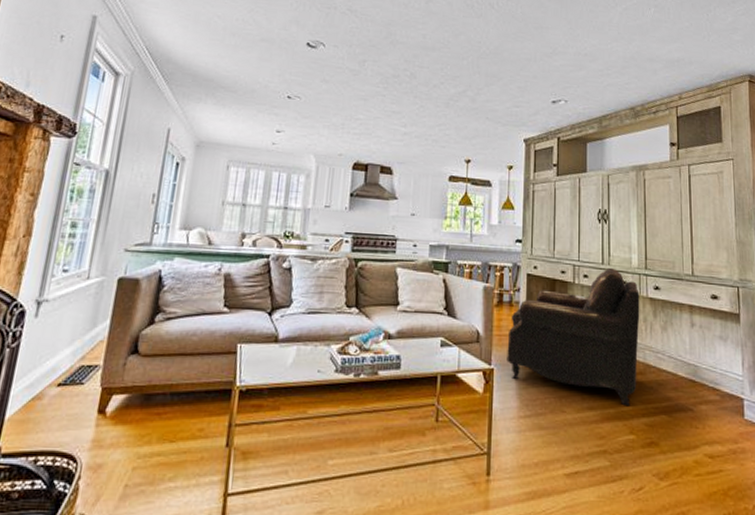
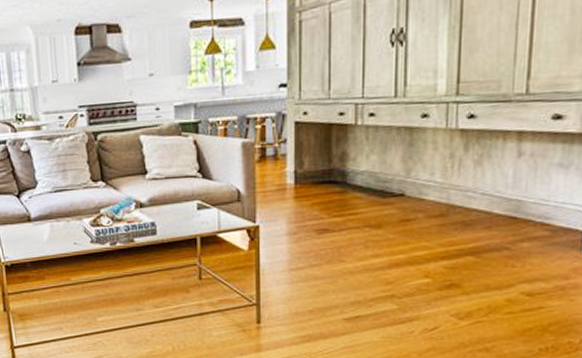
leather: present [507,267,640,406] -> none [273,99,446,251]

